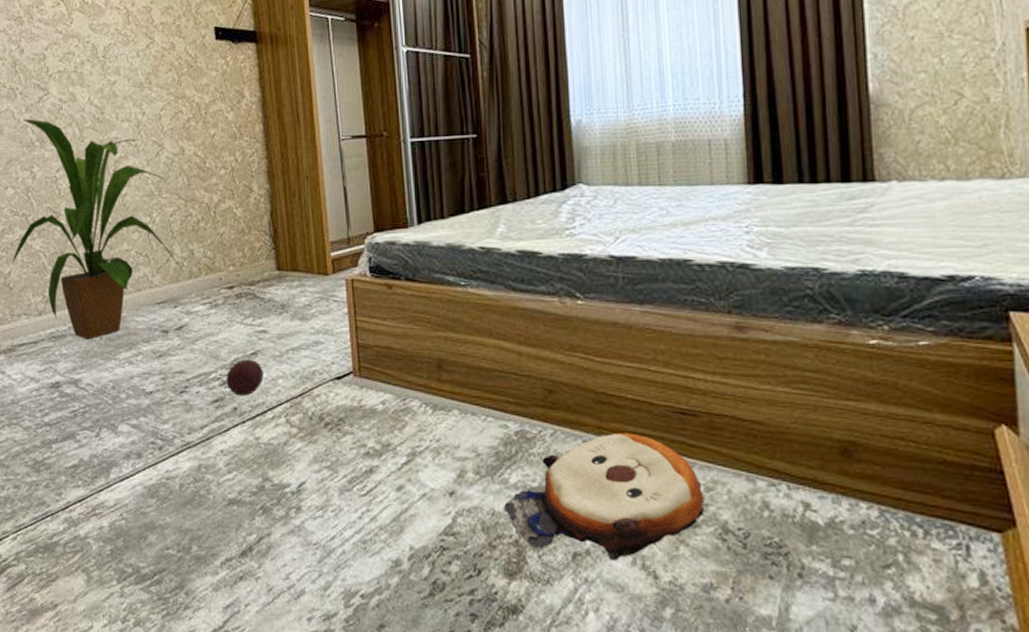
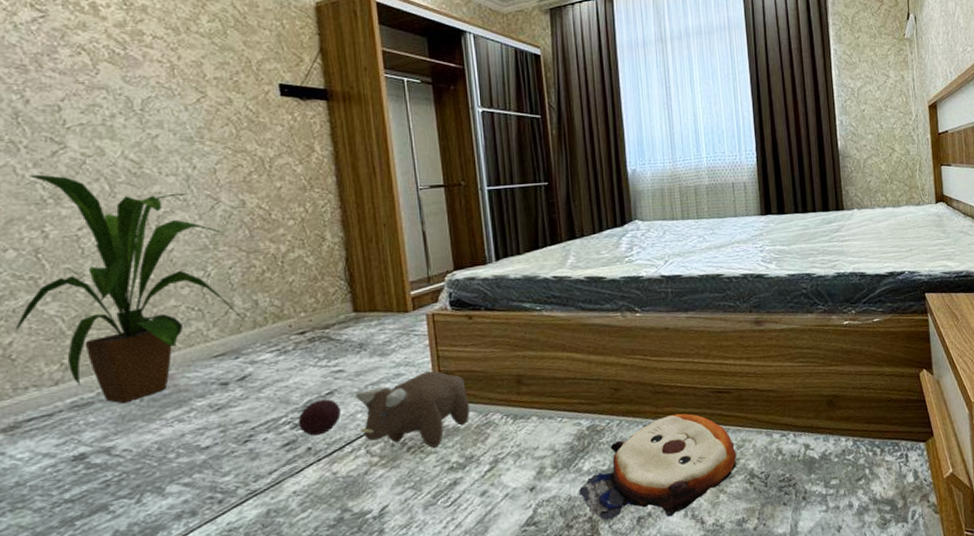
plush toy: none [276,342,388,428] -> present [354,370,470,448]

